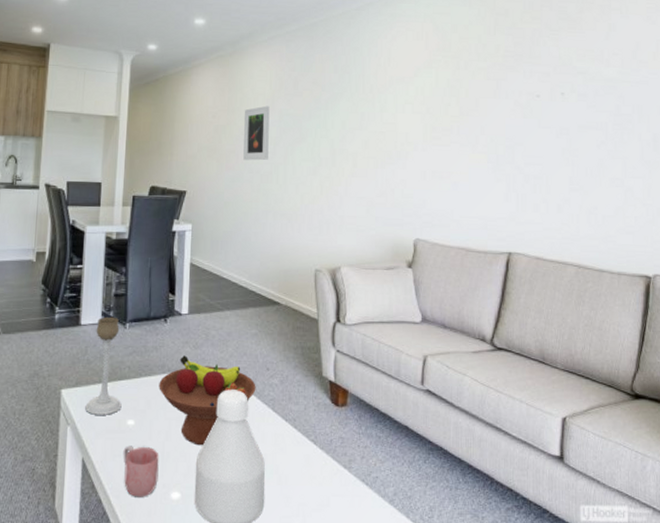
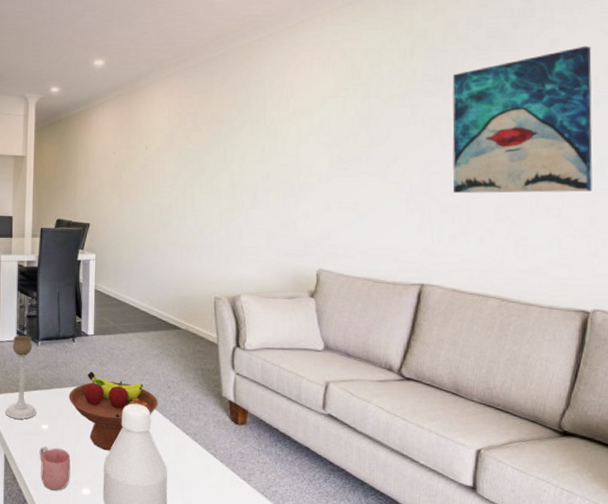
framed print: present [243,105,270,161] -> none [143,141,169,194]
wall art: none [531,32,648,165] -> present [452,46,593,194]

